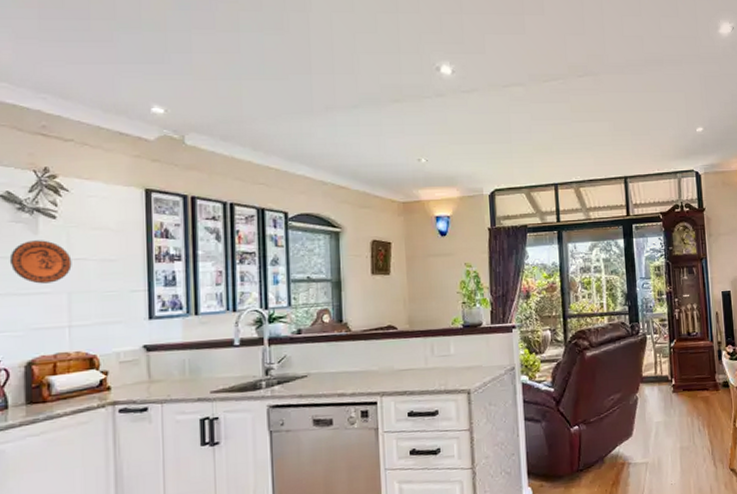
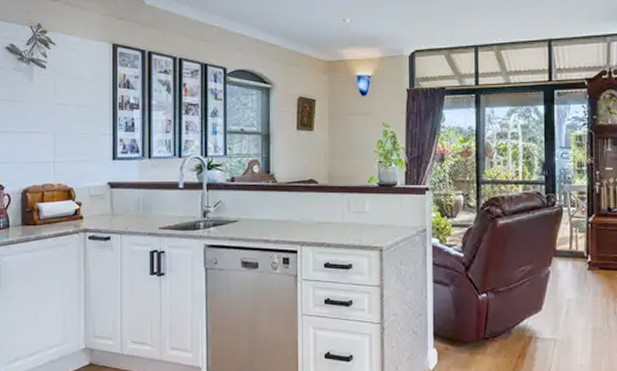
decorative plate: present [9,240,72,284] -> none [12,86,57,124]

